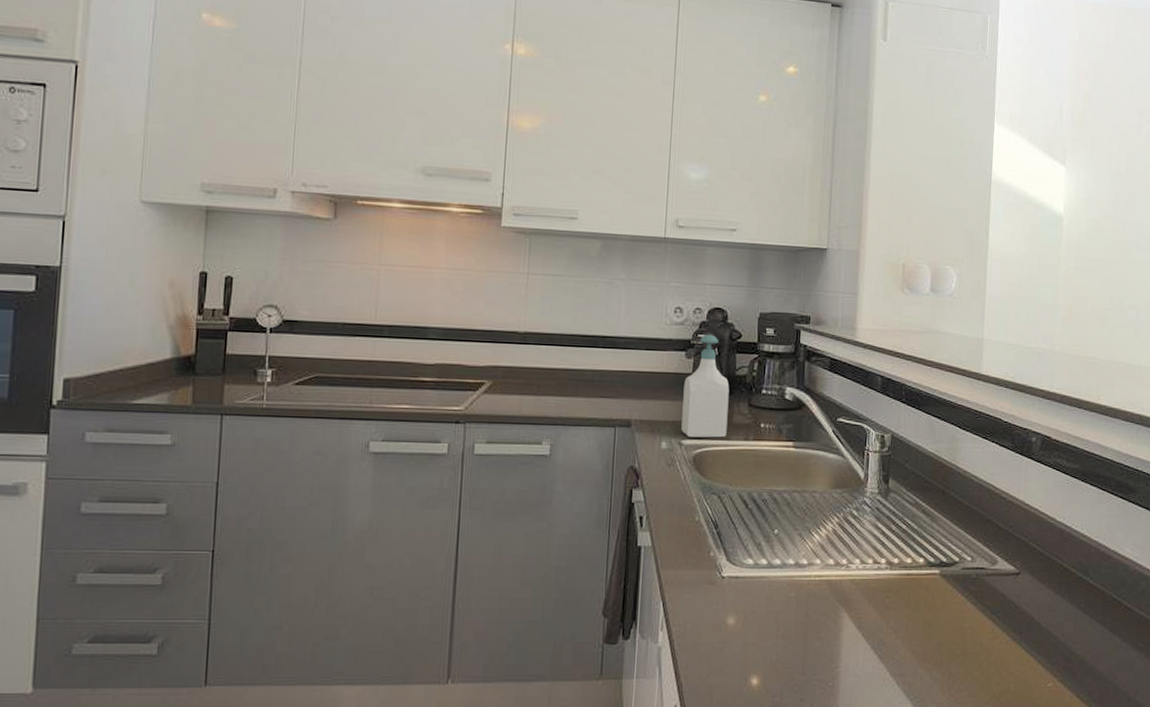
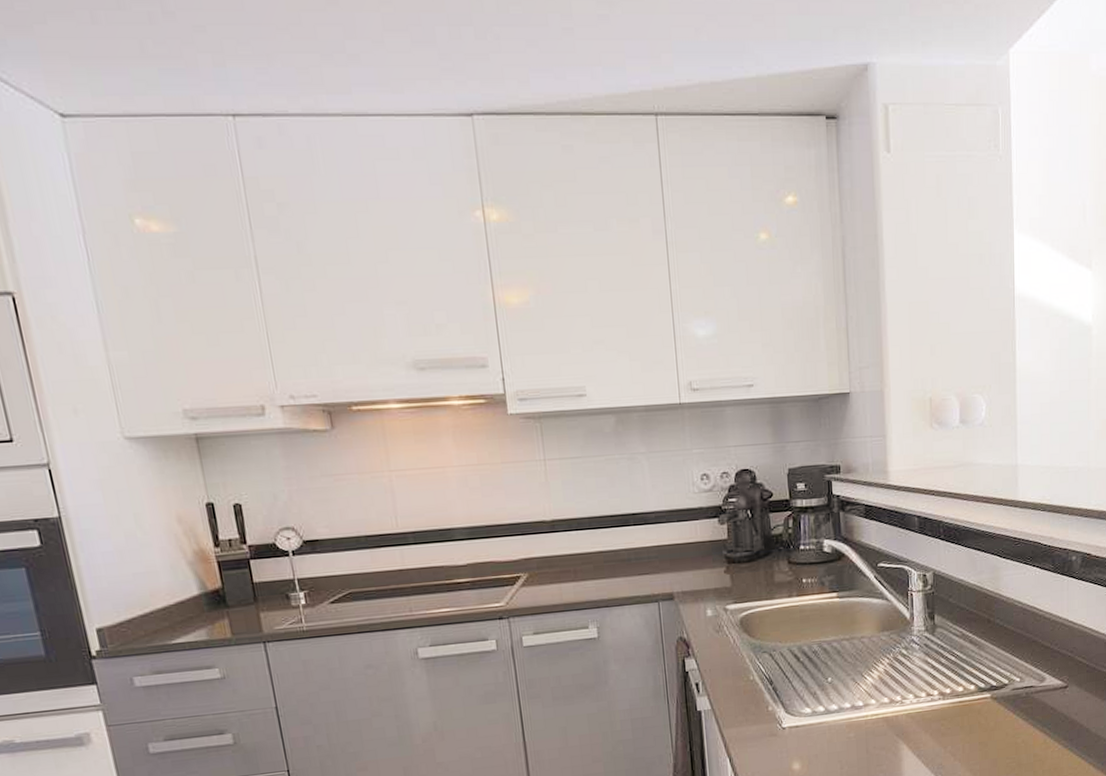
soap bottle: present [681,334,730,438] -> none [721,497,770,602]

